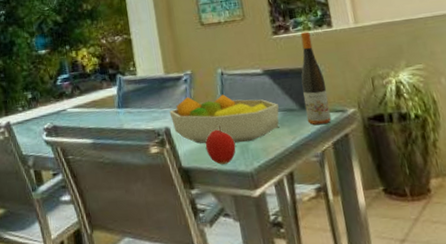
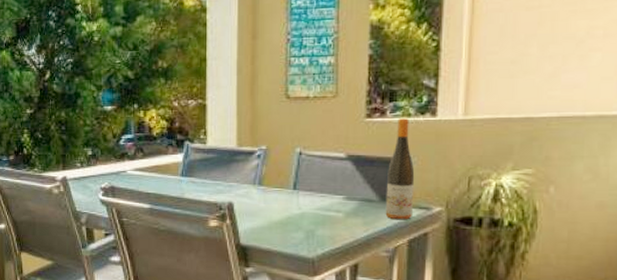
fruit bowl: present [169,94,279,144] -> none [235,173,358,228]
fruit: present [205,124,236,165] -> none [268,206,301,247]

